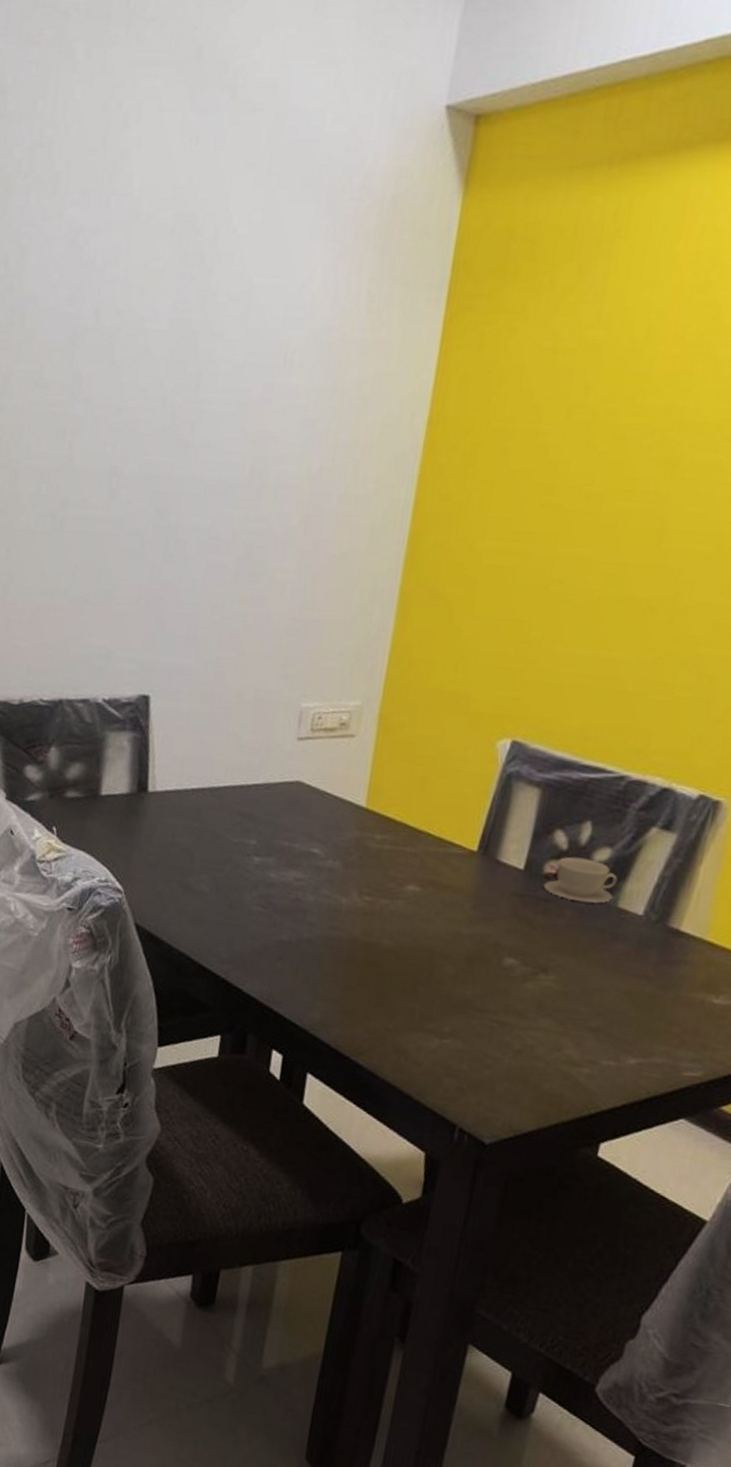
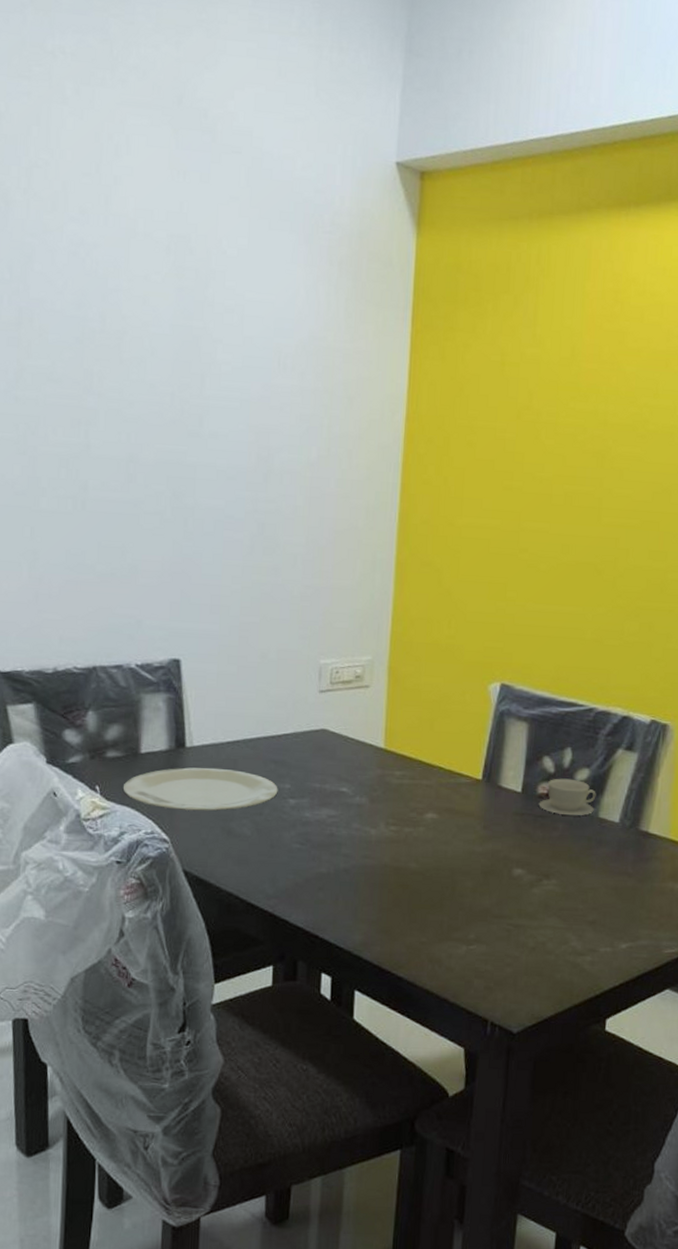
plate: none [80,813,243,864] -> present [122,767,278,811]

